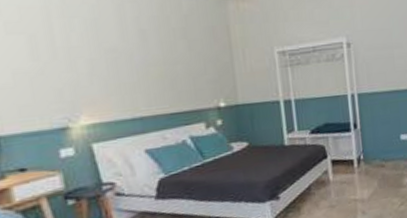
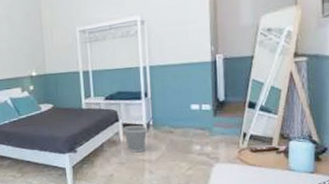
wastebasket: none [332,160,359,193] -> present [123,125,148,153]

